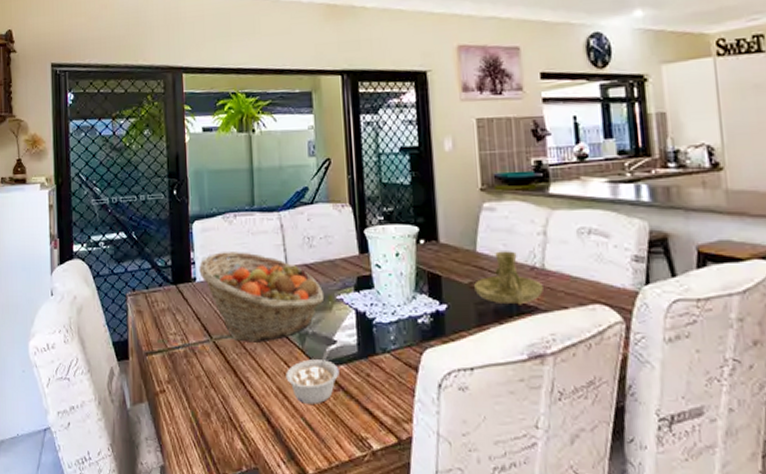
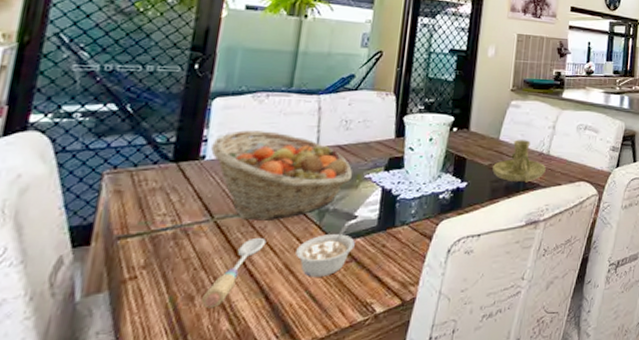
spoon: none [216,359,259,427] -> present [202,237,267,309]

